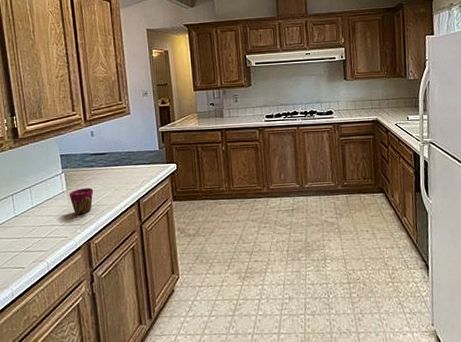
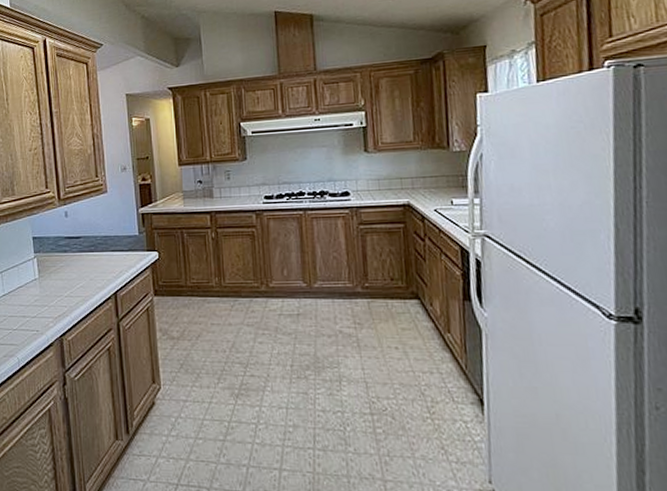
cup: present [69,188,94,215] -> none [41,276,67,306]

